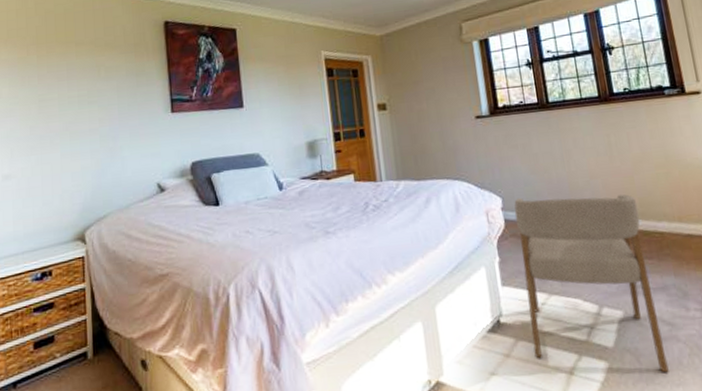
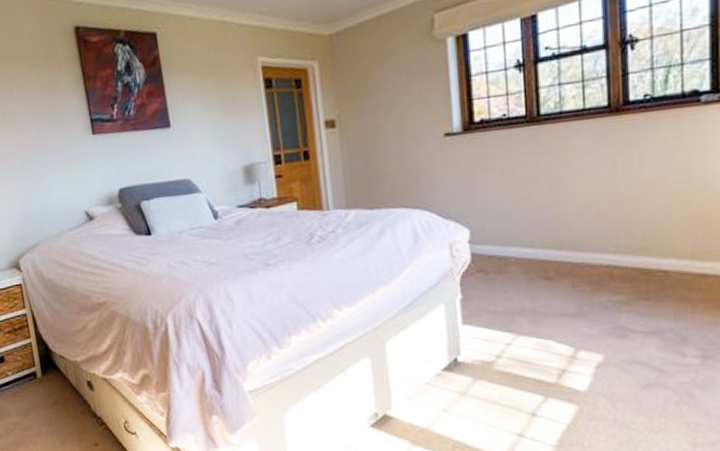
armchair: present [514,194,669,373] -> none [484,226,649,419]

